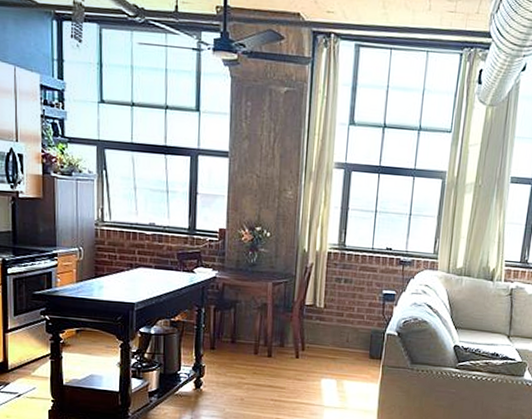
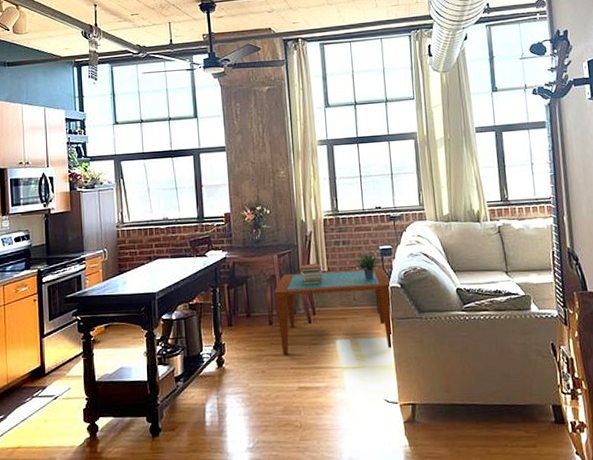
coffee table: none [263,304,389,394] -> present [275,268,394,354]
book stack: none [294,296,318,321] -> present [300,263,323,285]
potted plant: none [347,286,390,324] -> present [347,246,389,280]

